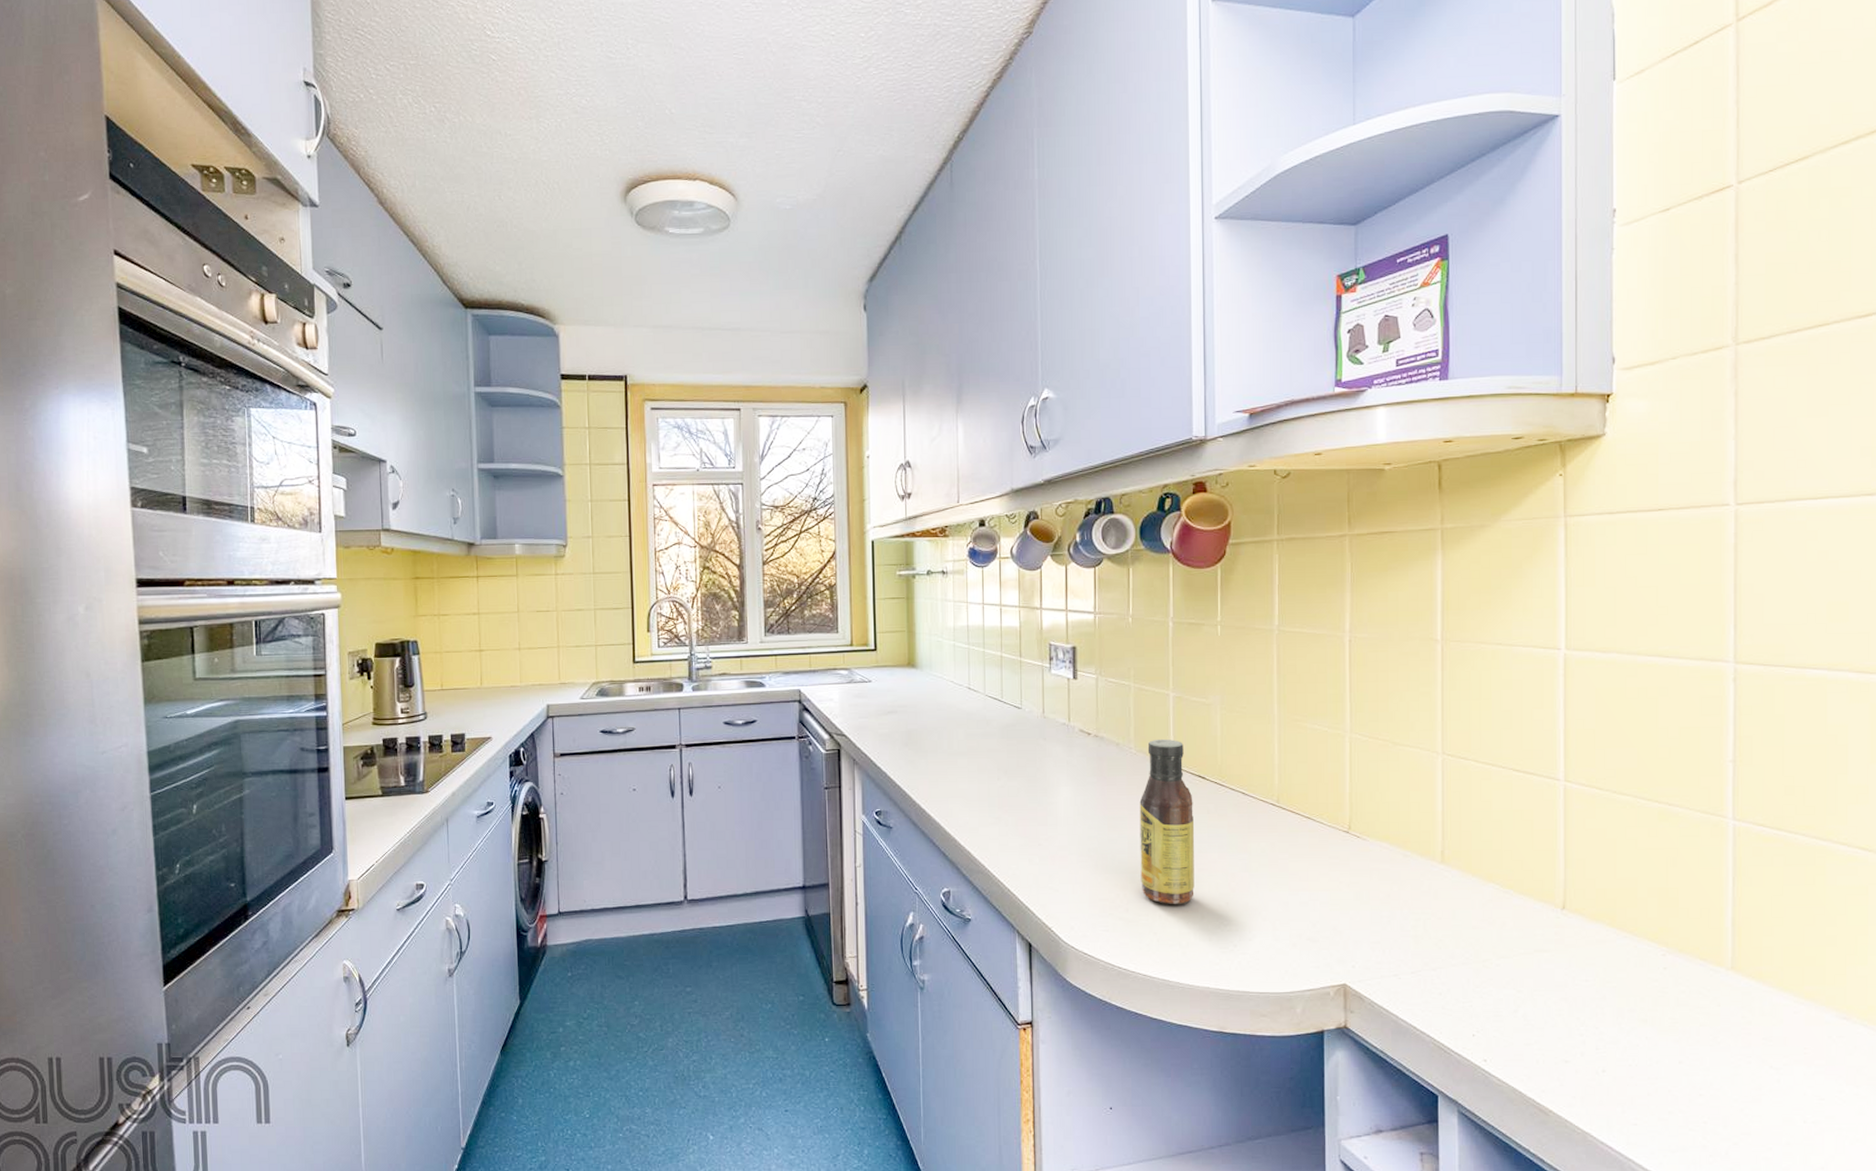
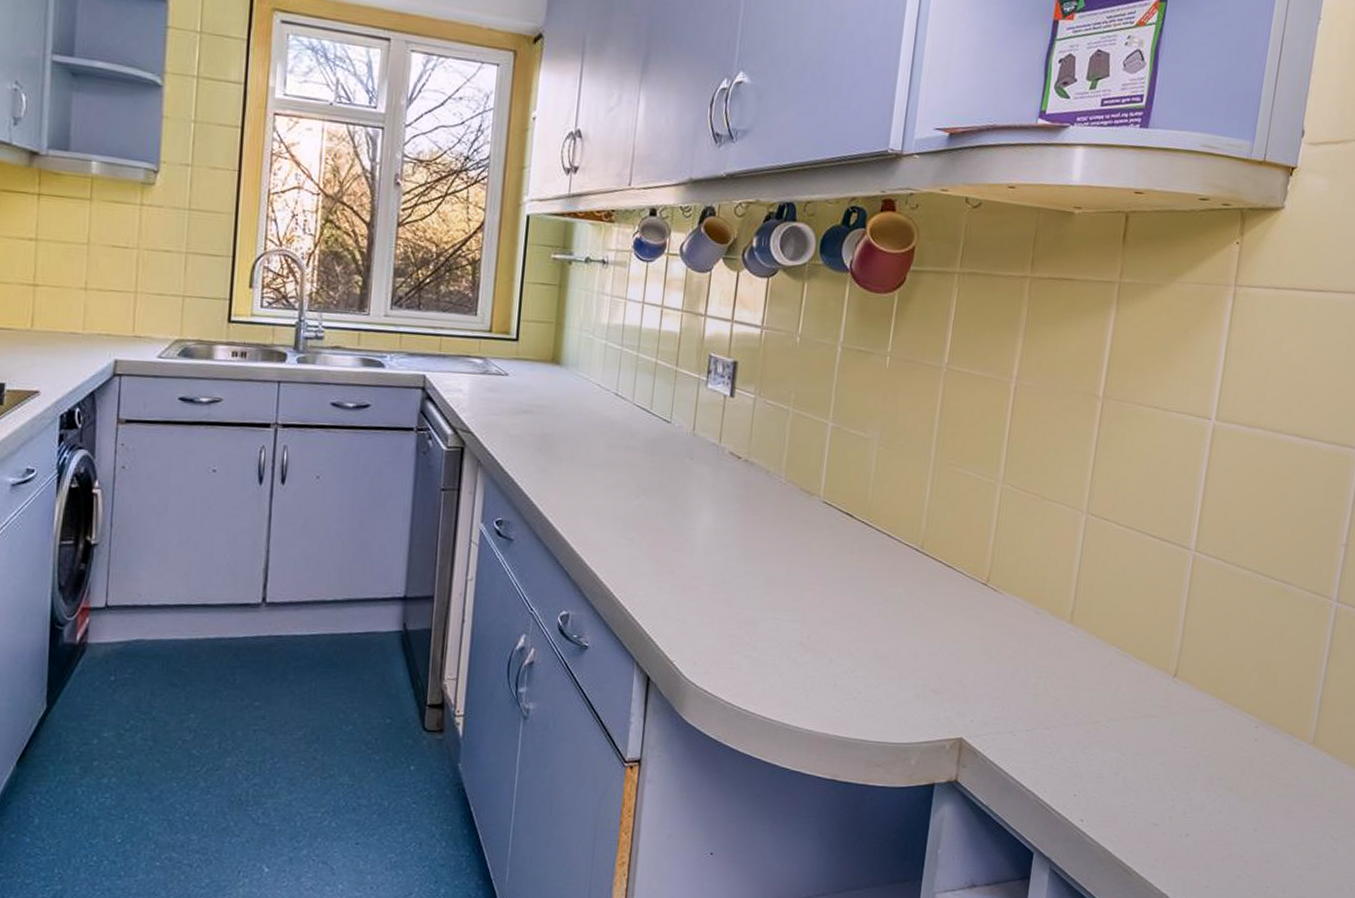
sauce bottle: present [1139,739,1194,905] -> none [773,471,838,647]

